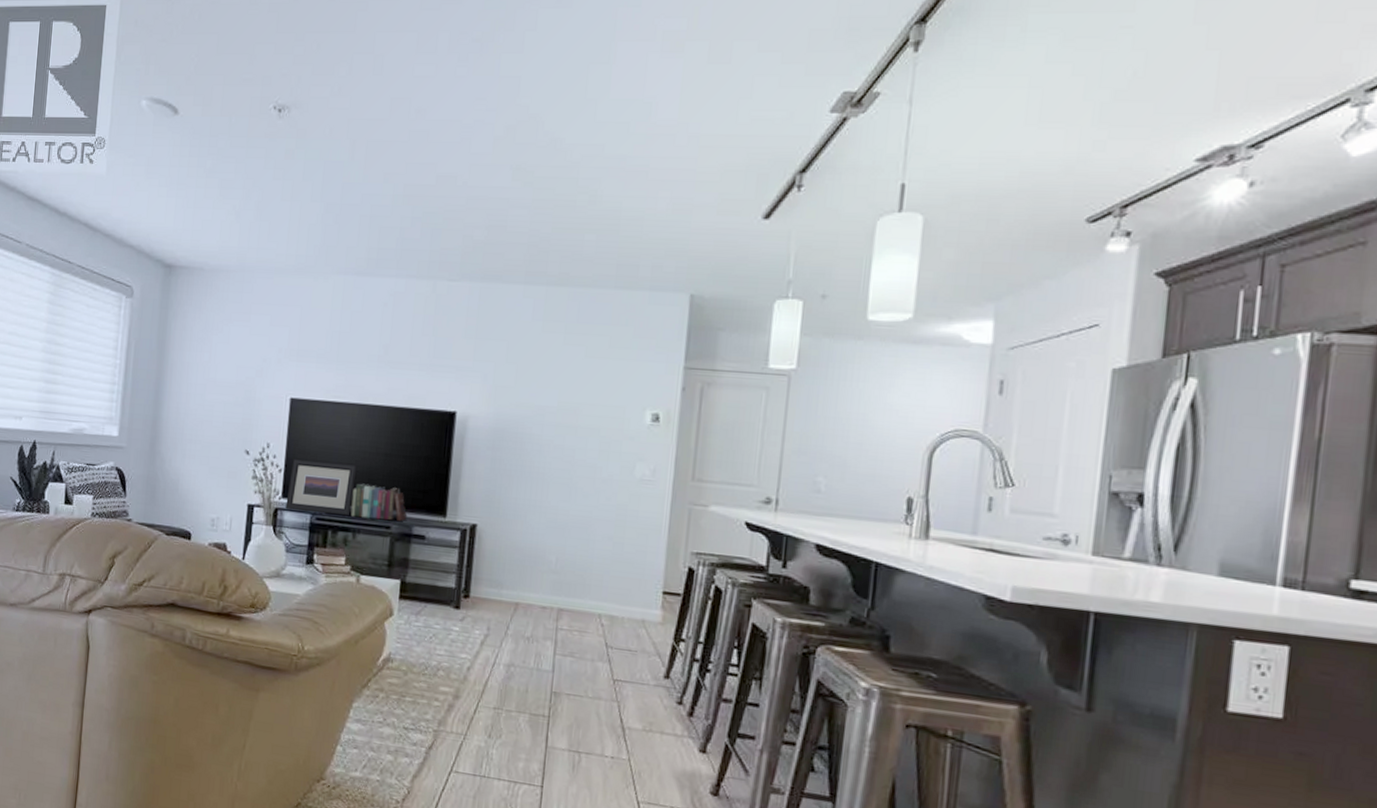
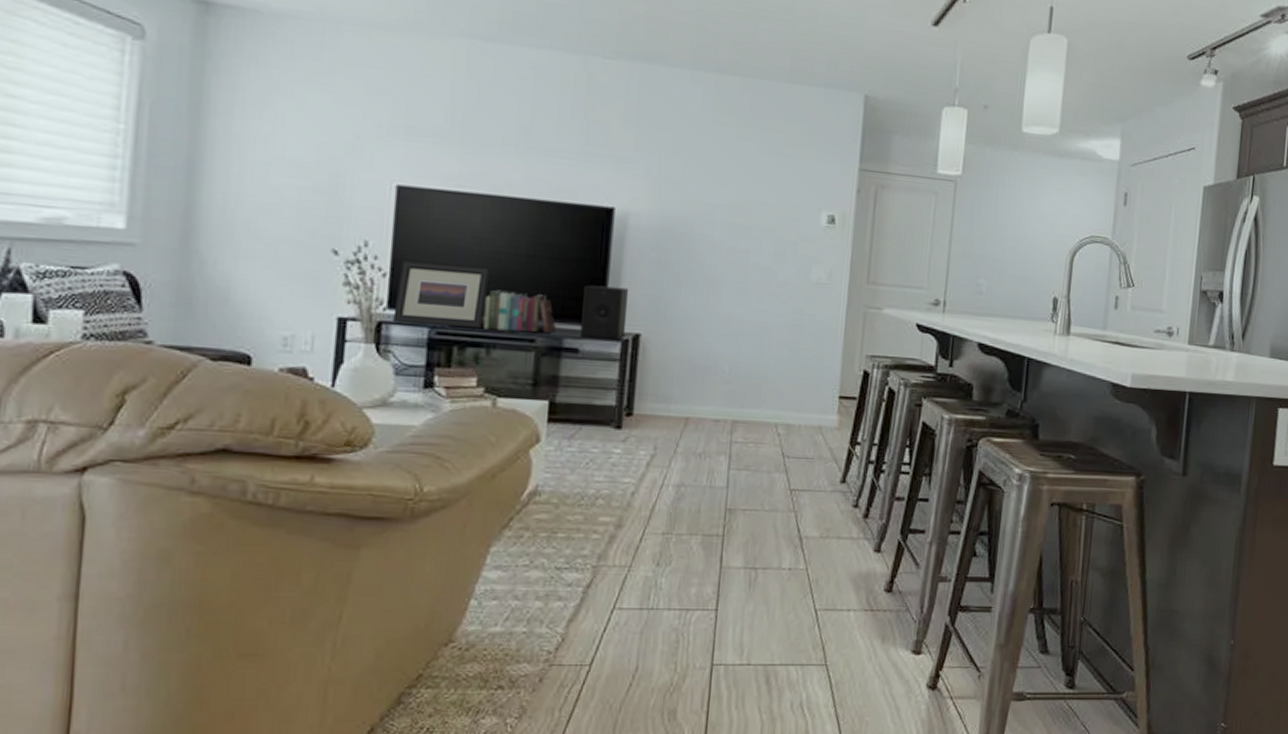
studio monitor: none [427,480,468,529] -> present [580,285,629,339]

